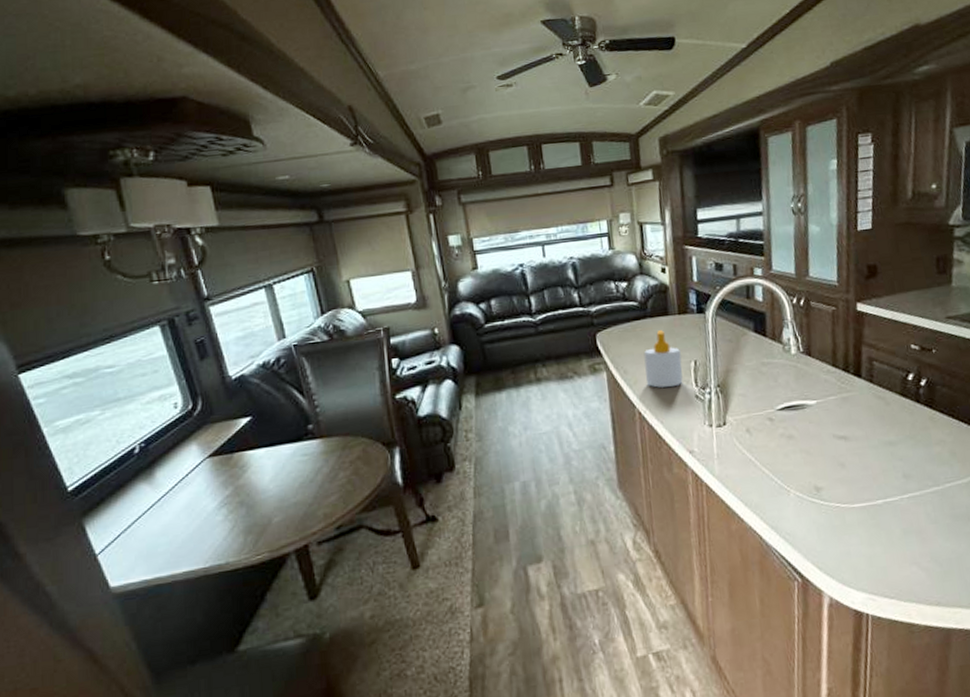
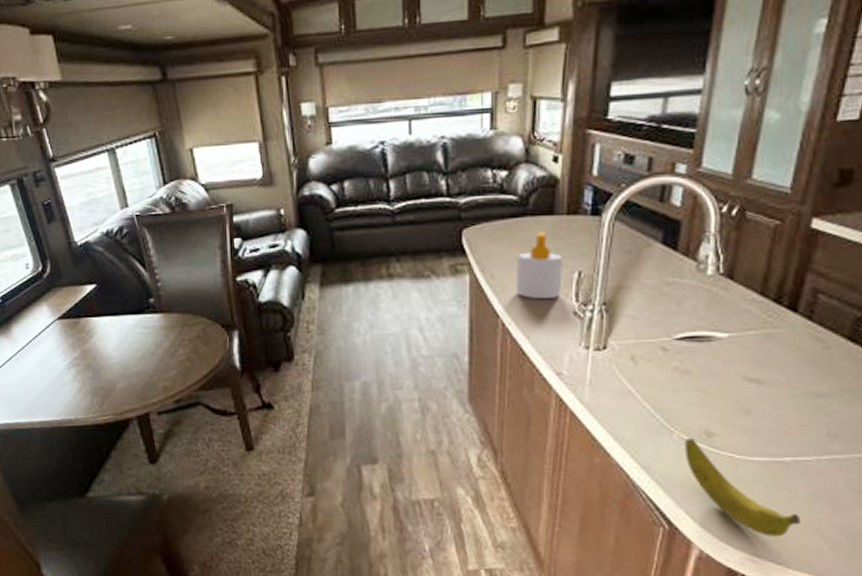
banana: none [800,495,901,574] -> present [685,438,801,537]

